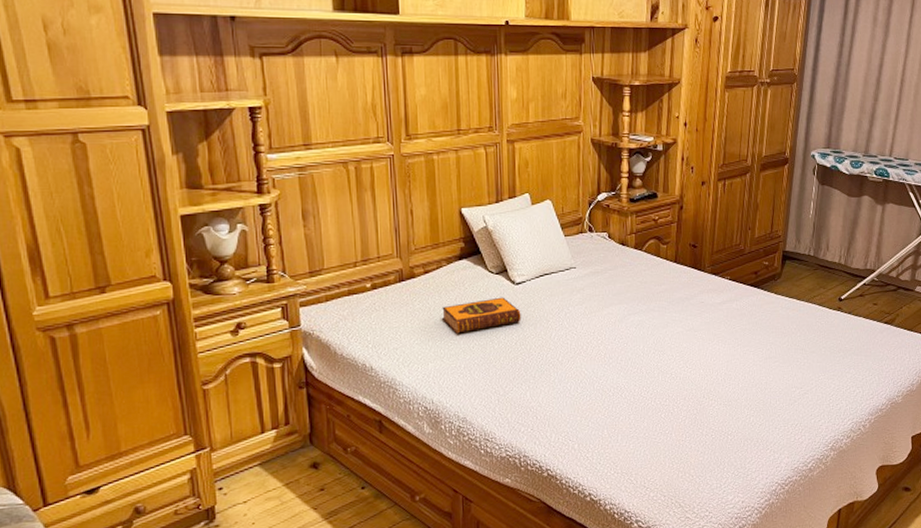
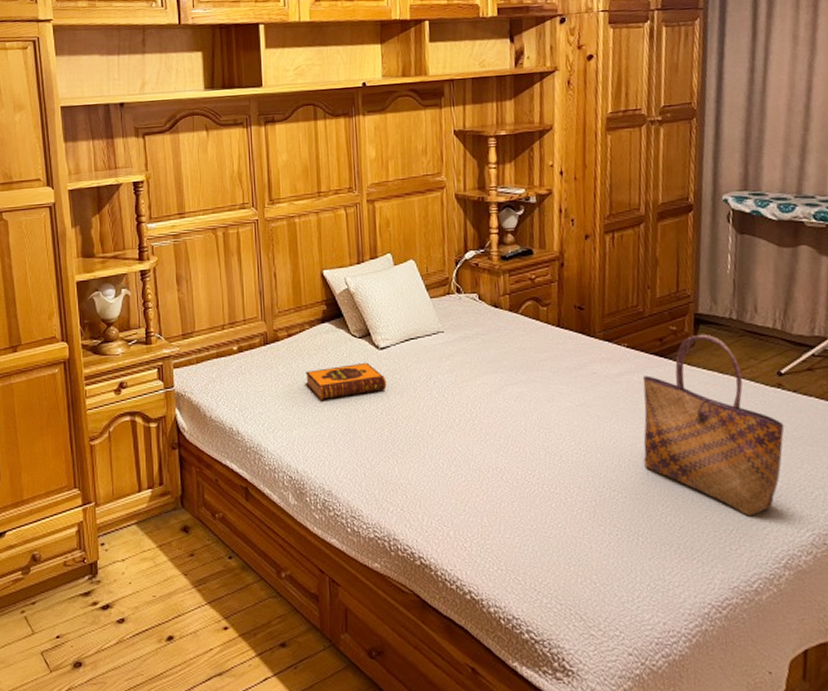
tote bag: none [736,268,840,413] -> present [642,334,785,516]

